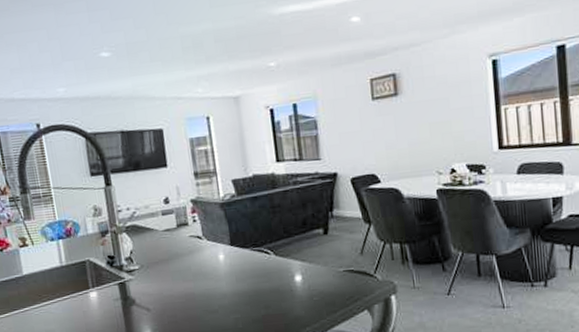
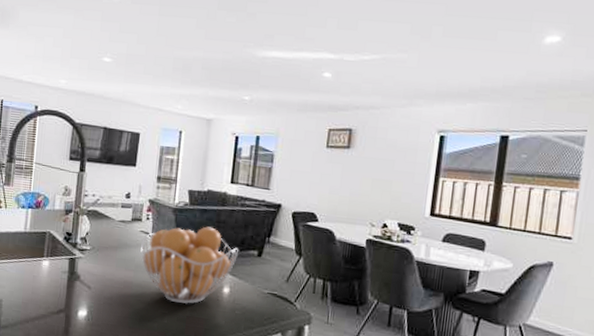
fruit basket: none [193,214,303,305] -> present [140,226,240,305]

